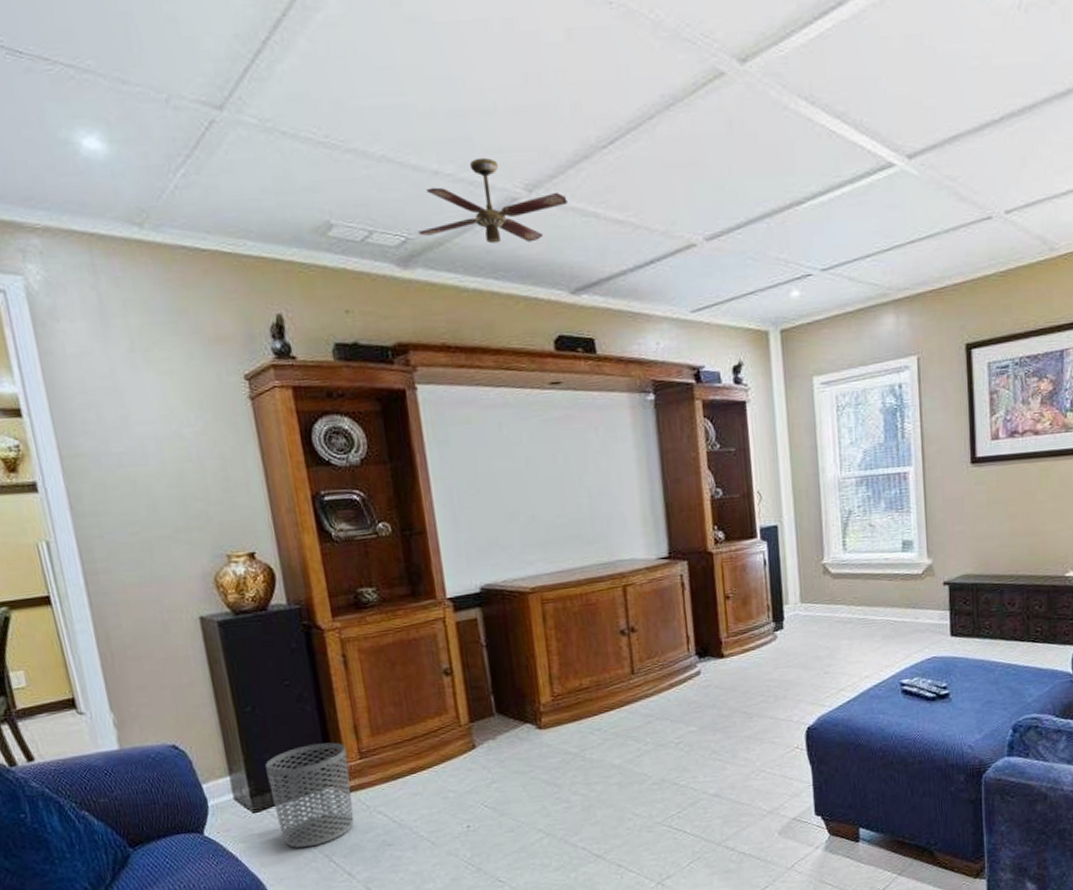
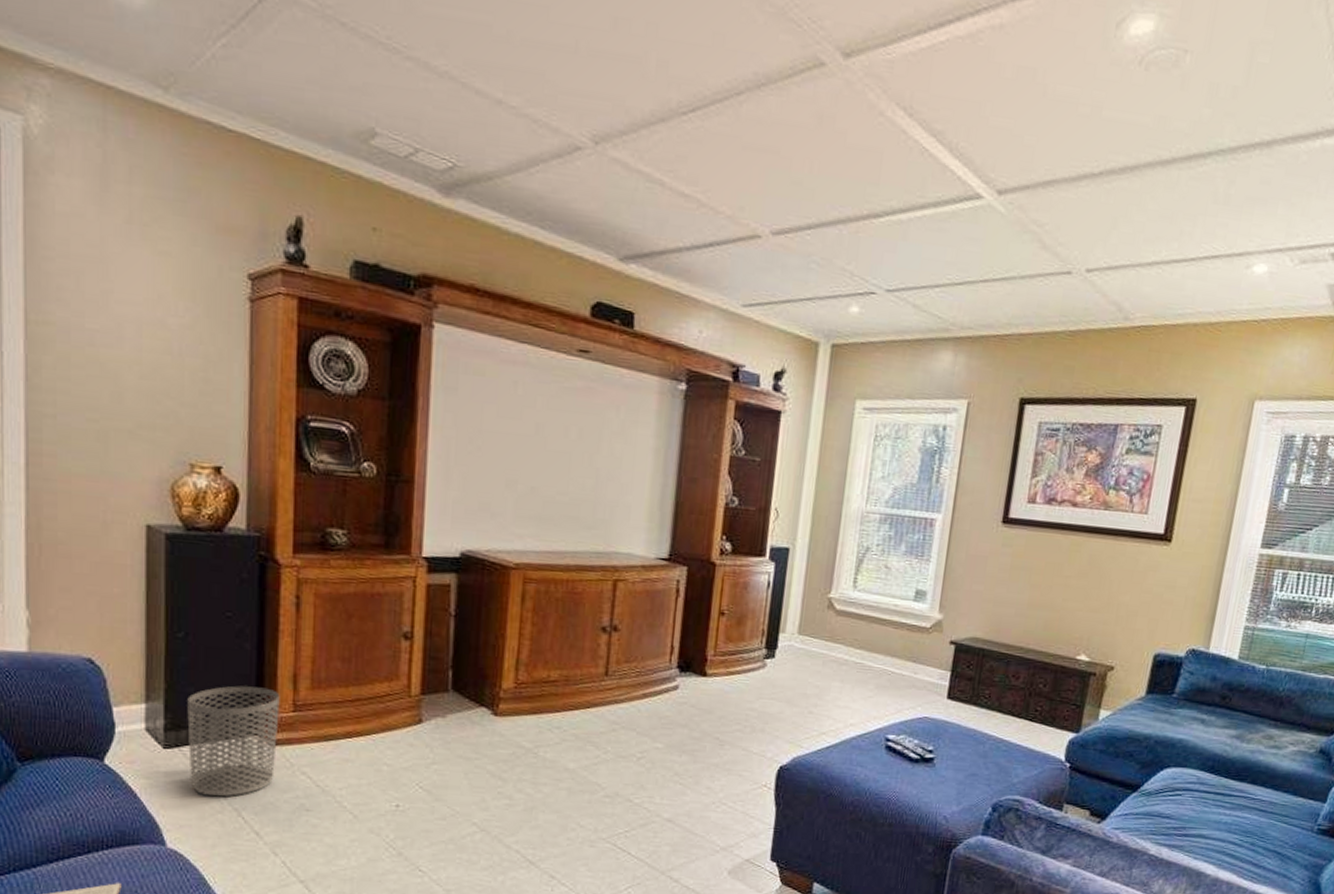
ceiling fan: present [418,157,568,244] -> none [467,96,634,197]

